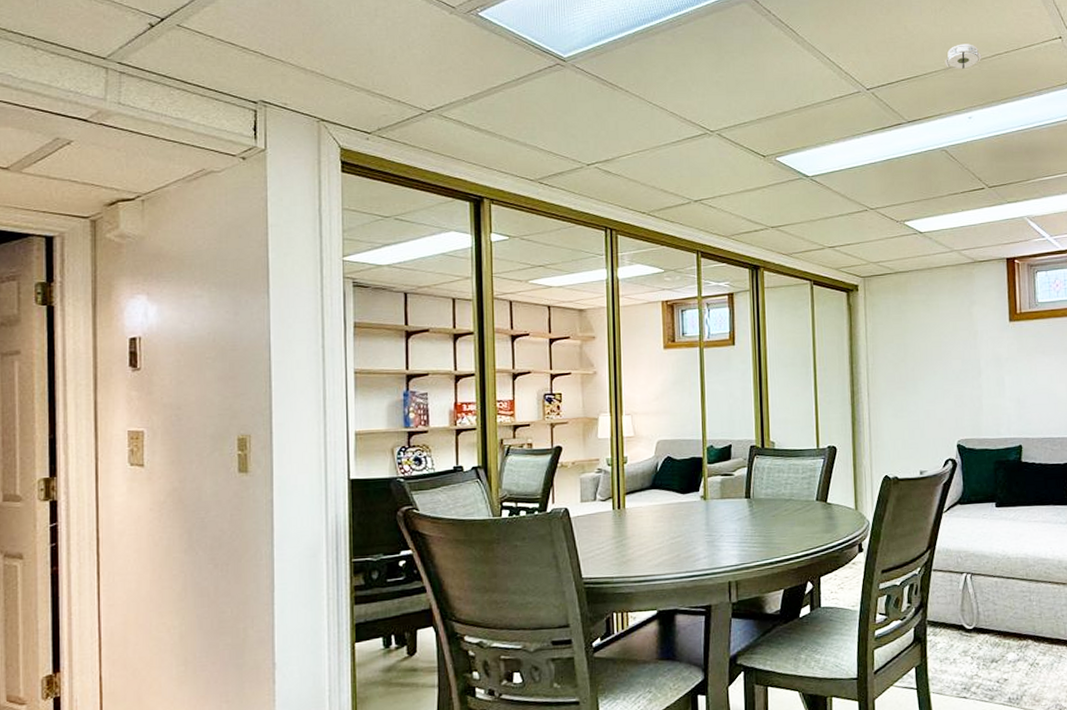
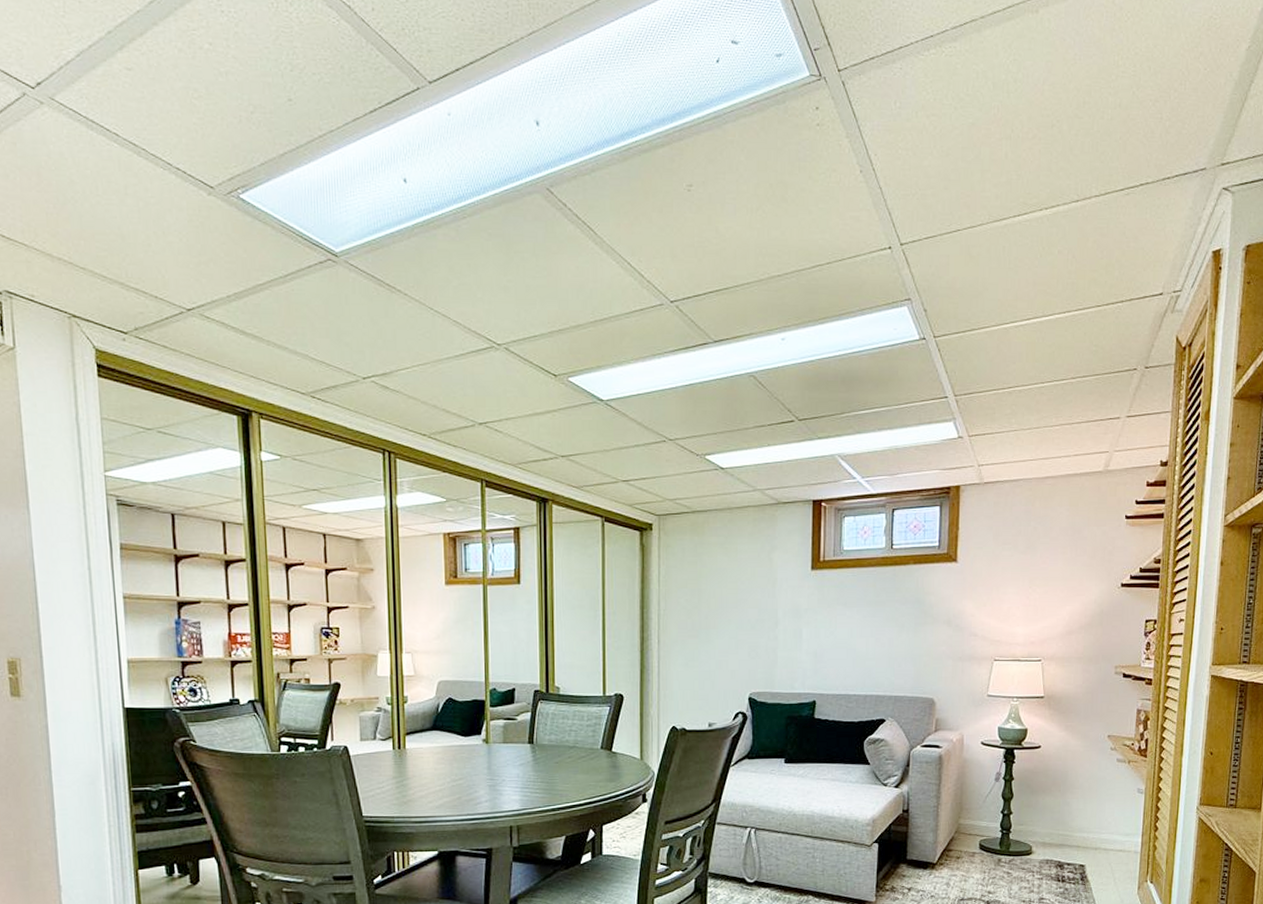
smoke detector: present [944,44,982,72] -> none [757,251,801,285]

